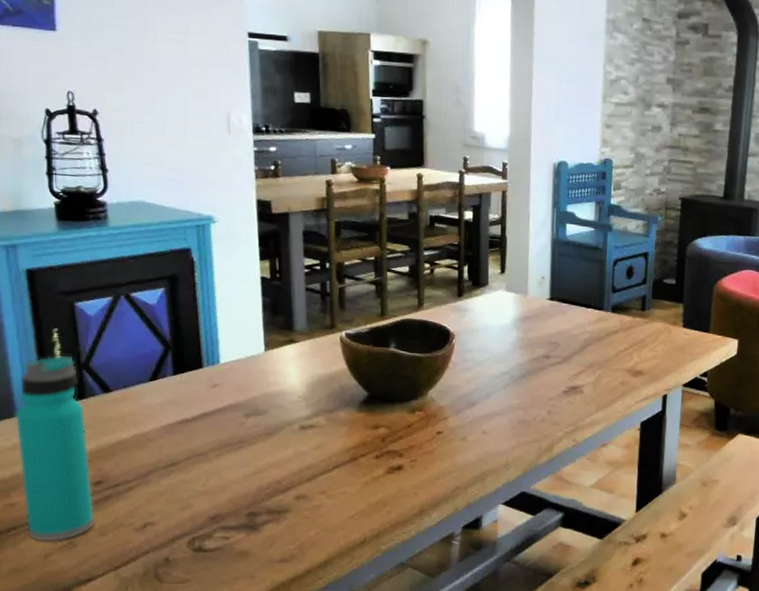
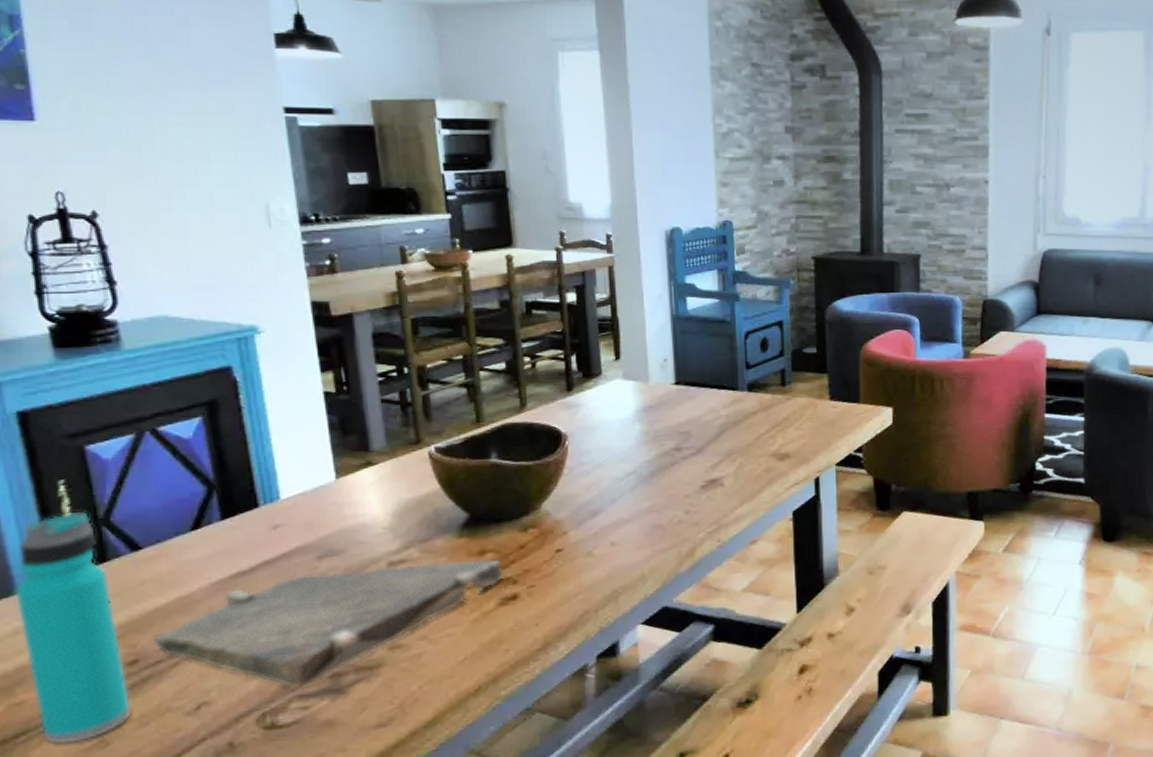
cutting board: none [115,428,393,521] -> present [154,559,505,689]

